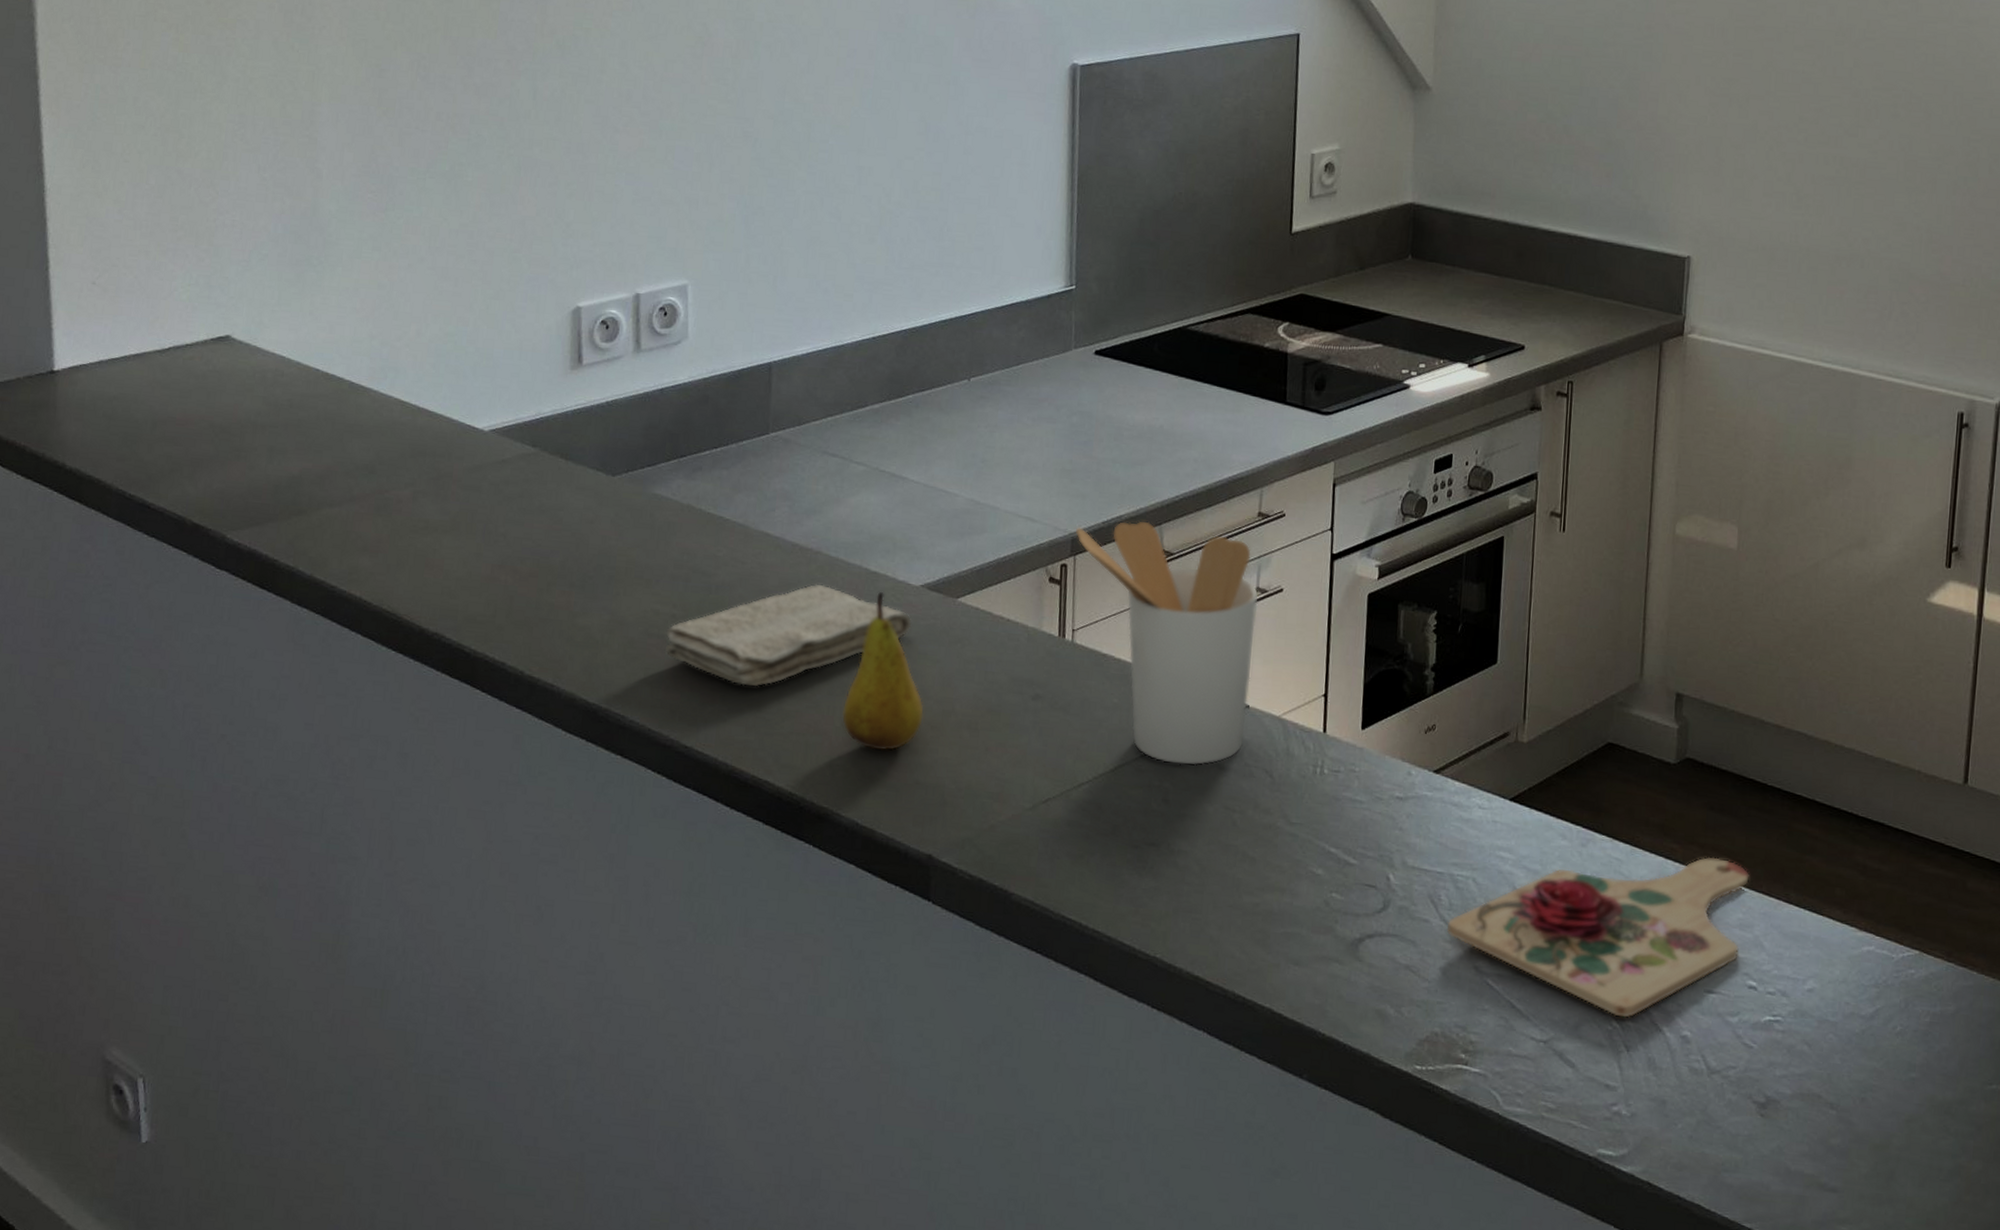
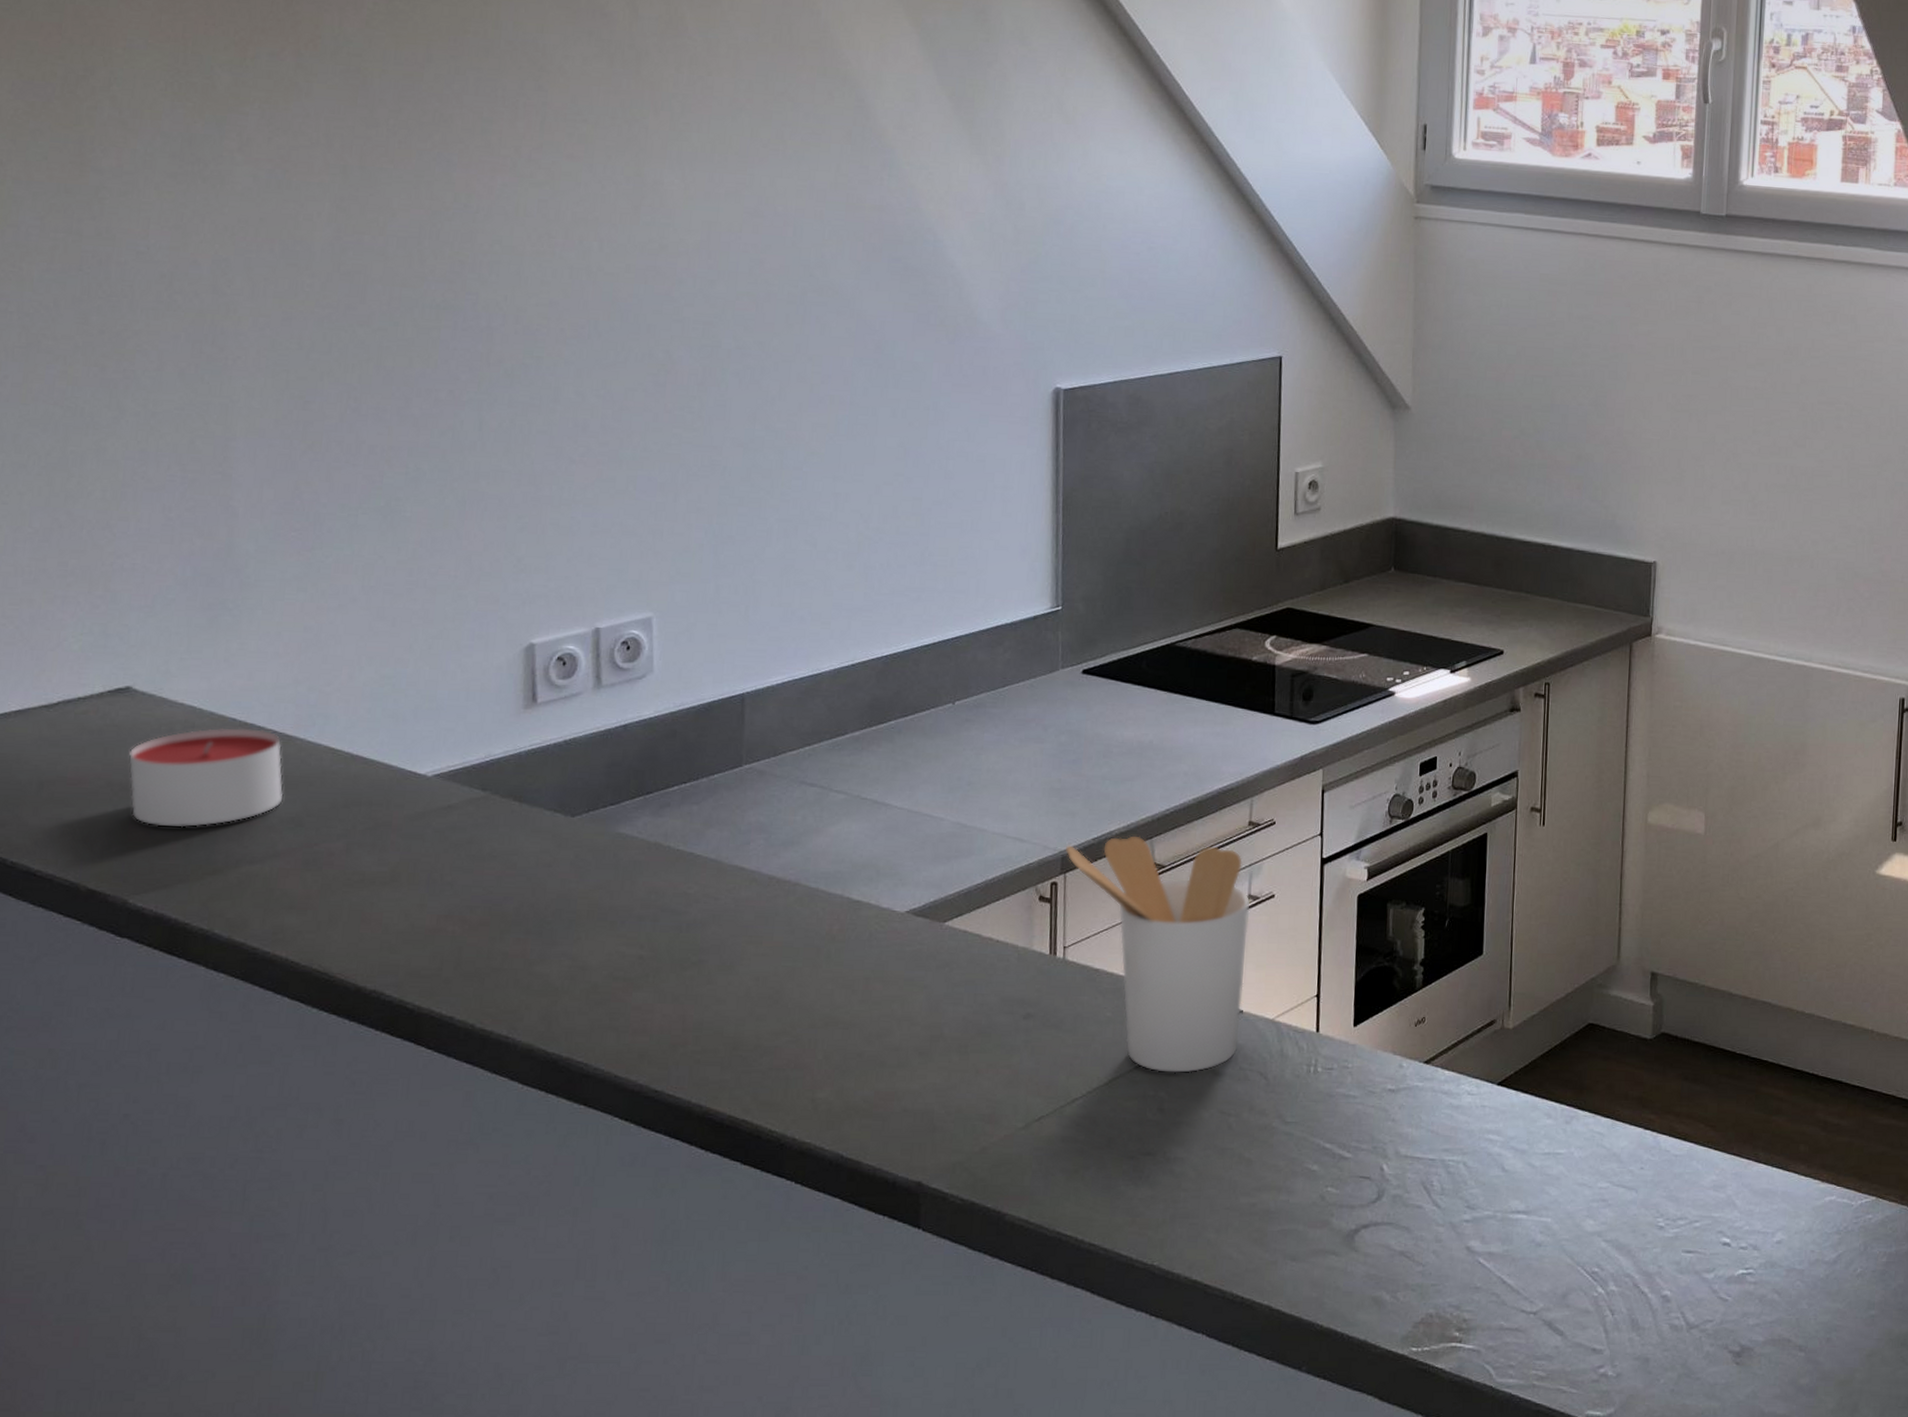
candle: none [228,377,358,470] -> present [129,727,283,828]
washcloth: present [665,584,912,687] -> none [632,916,897,1025]
fruit: present [842,591,924,751] -> none [825,919,911,1081]
cutting board: present [1446,857,1750,1018] -> none [1439,1125,1722,1283]

